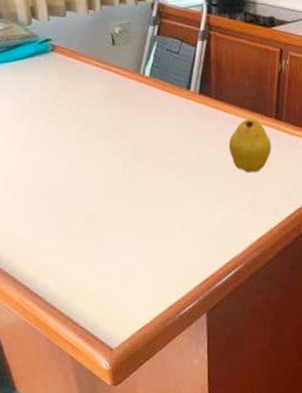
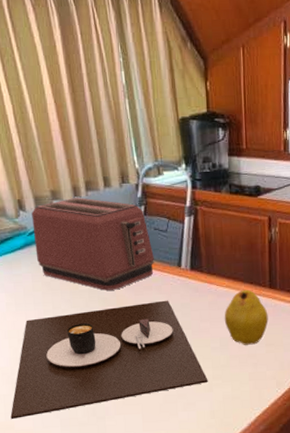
place setting: none [8,121,208,226] -> present [10,300,208,420]
toaster: none [44,10,164,107] -> present [32,197,154,291]

